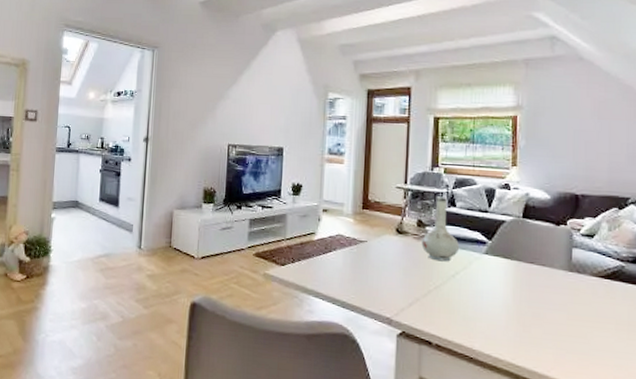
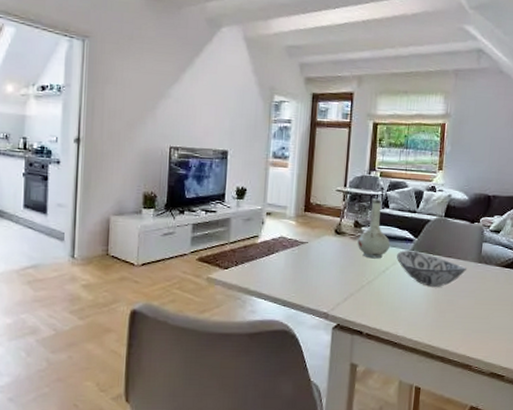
decorative bowl: none [468,253,554,297] -> present [397,250,466,287]

